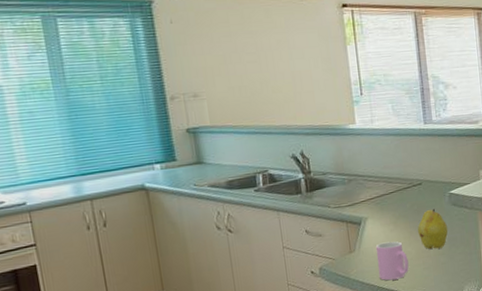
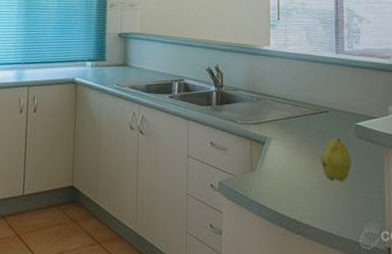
cup: present [375,241,409,281] -> none [276,166,308,207]

